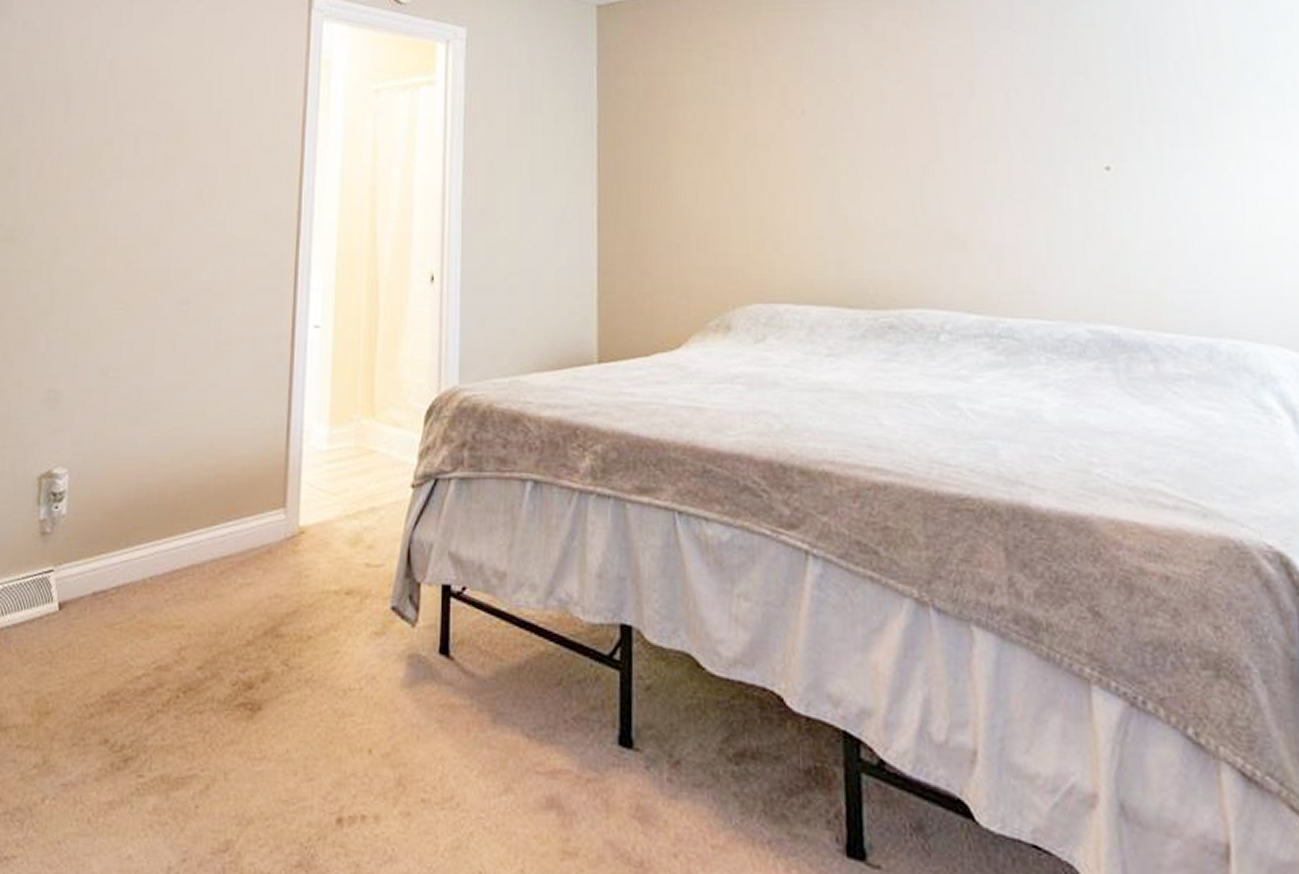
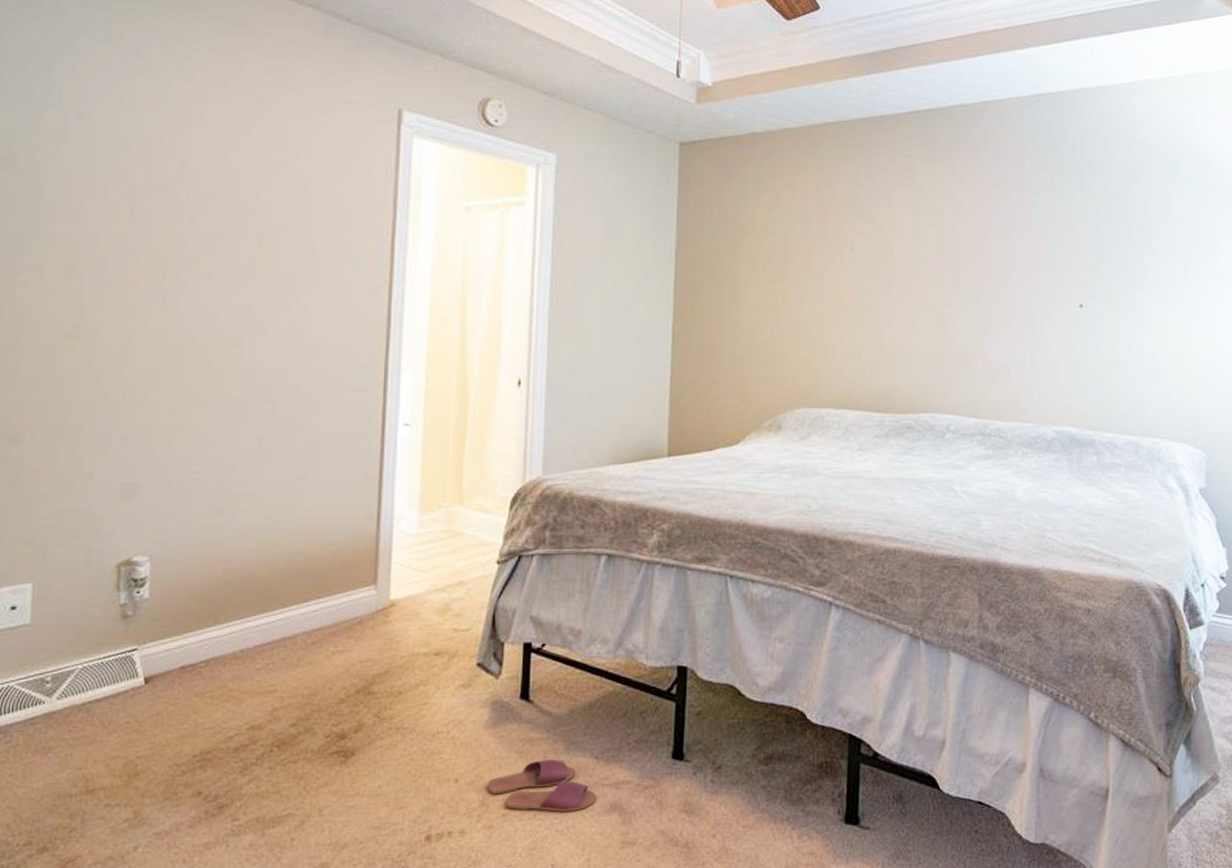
slippers: none [404,733,529,804] -> present [487,760,596,812]

